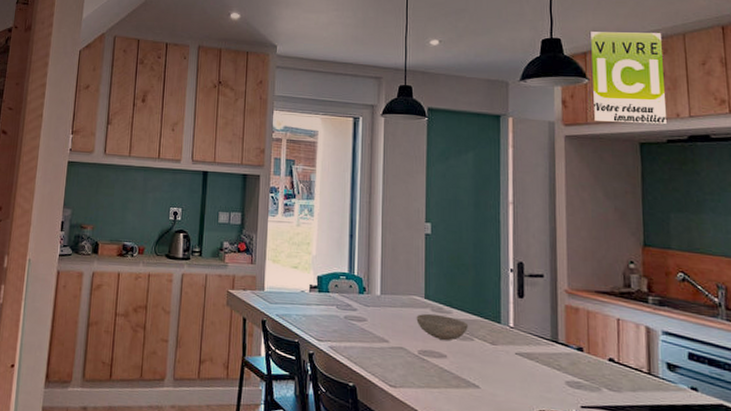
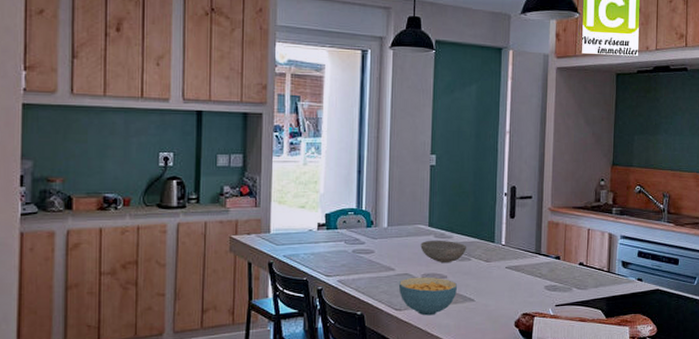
cereal bowl: none [393,352,460,398] -> present [398,276,458,316]

